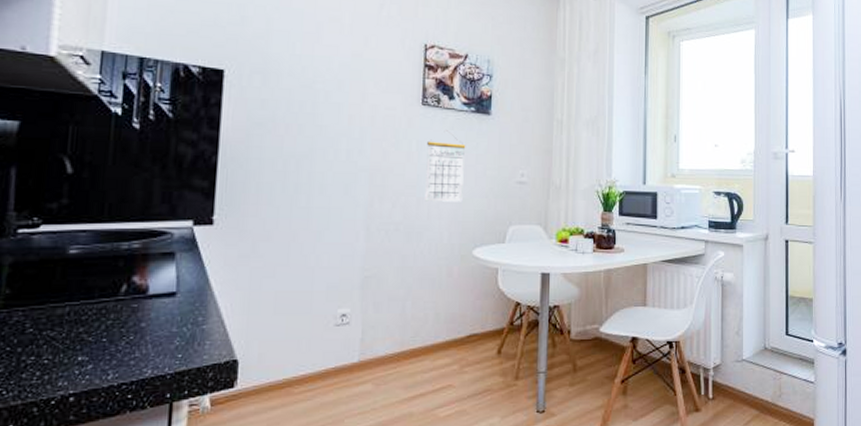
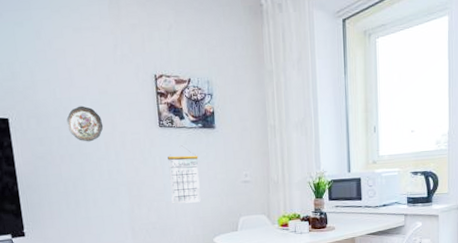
decorative plate: none [303,67,351,112] -> present [66,106,104,142]

